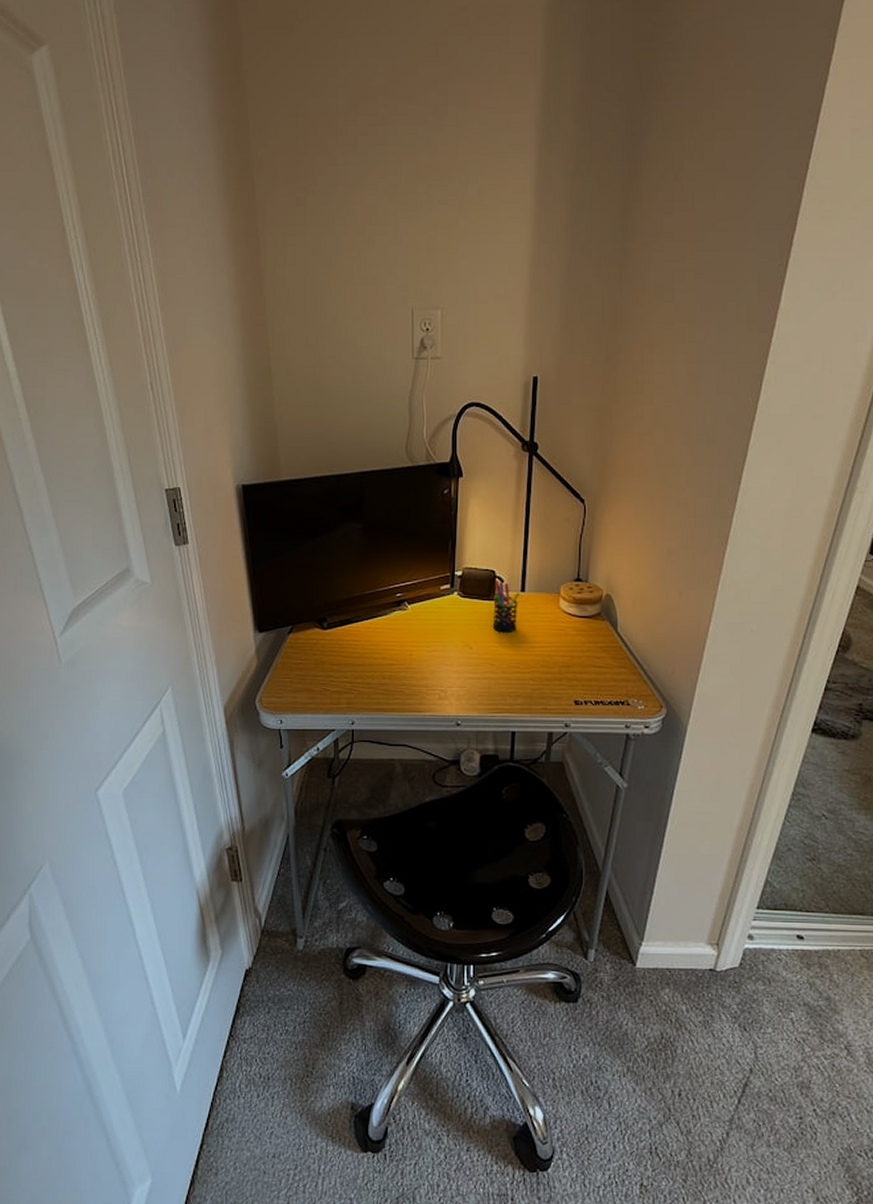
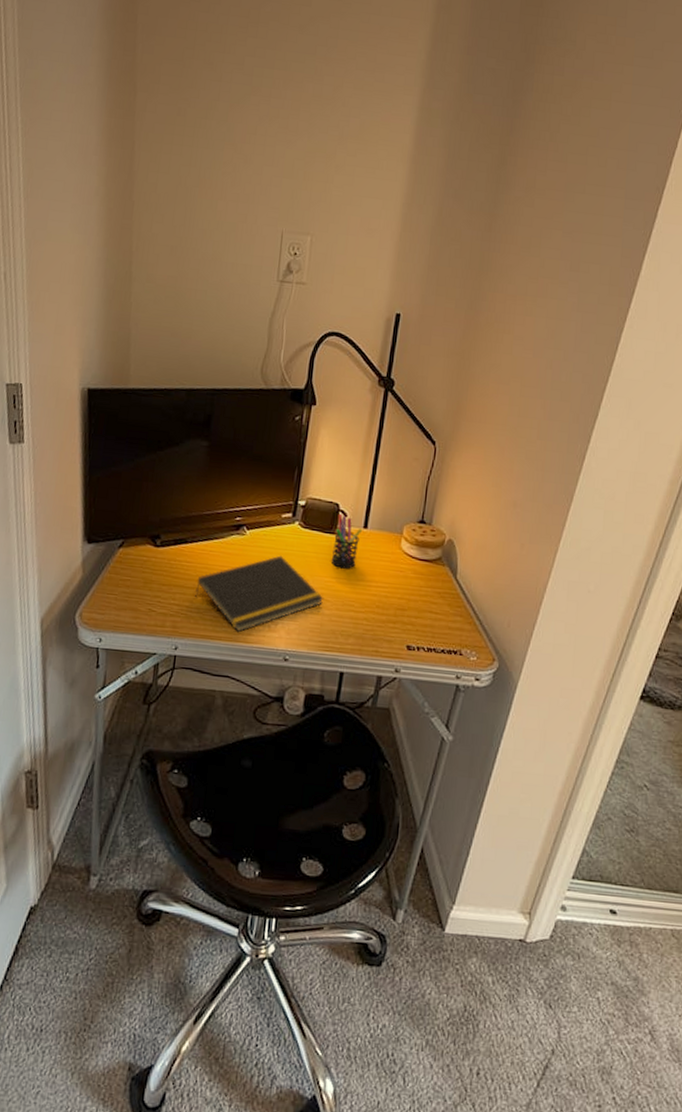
notepad: none [364,626,489,703] -> present [194,555,324,633]

